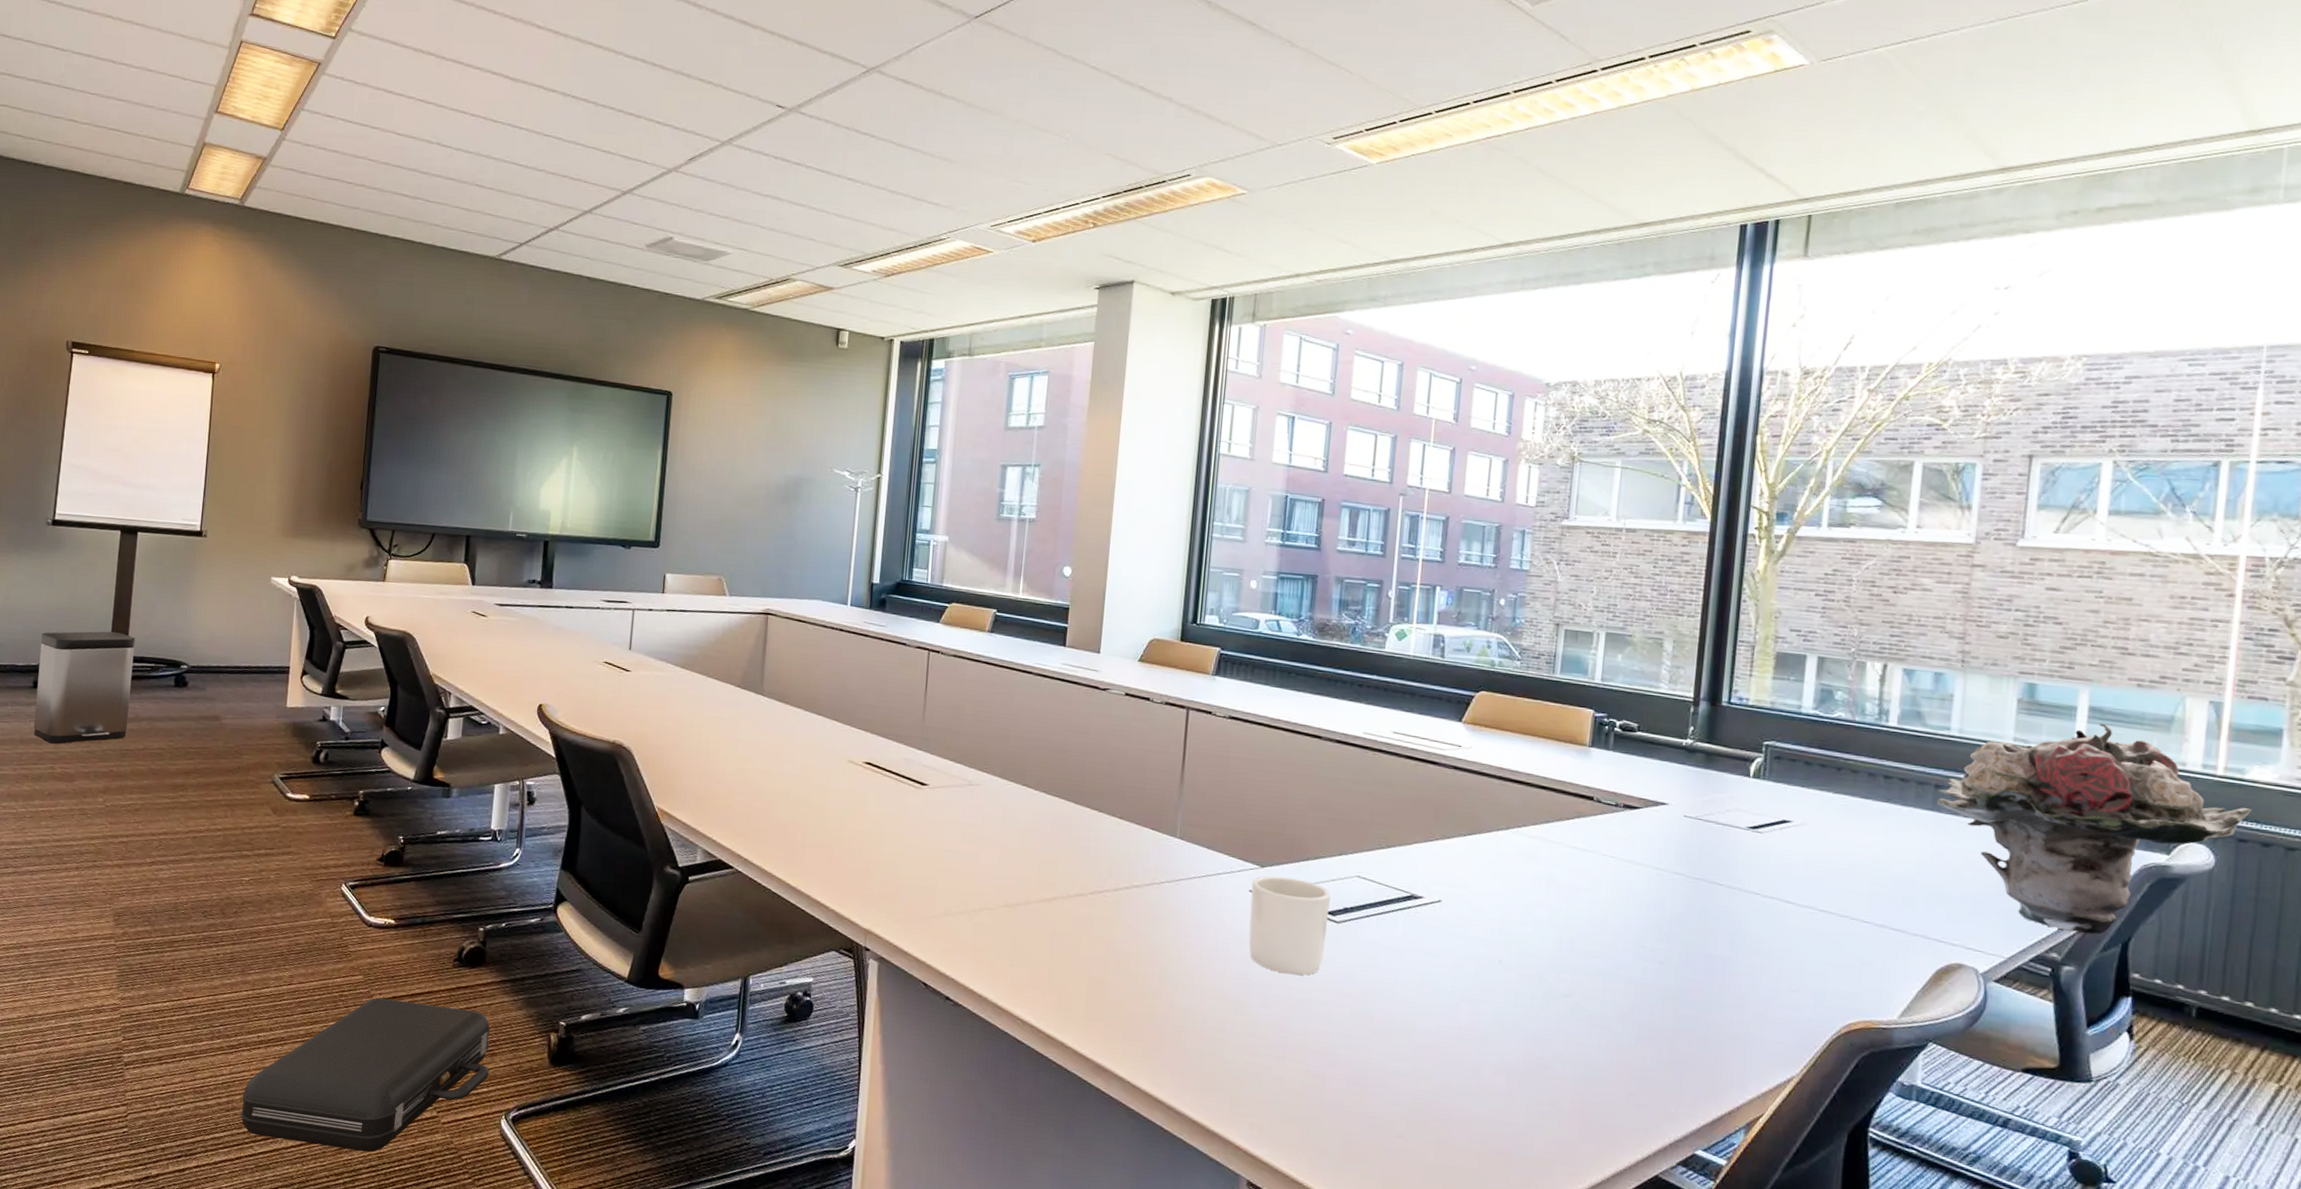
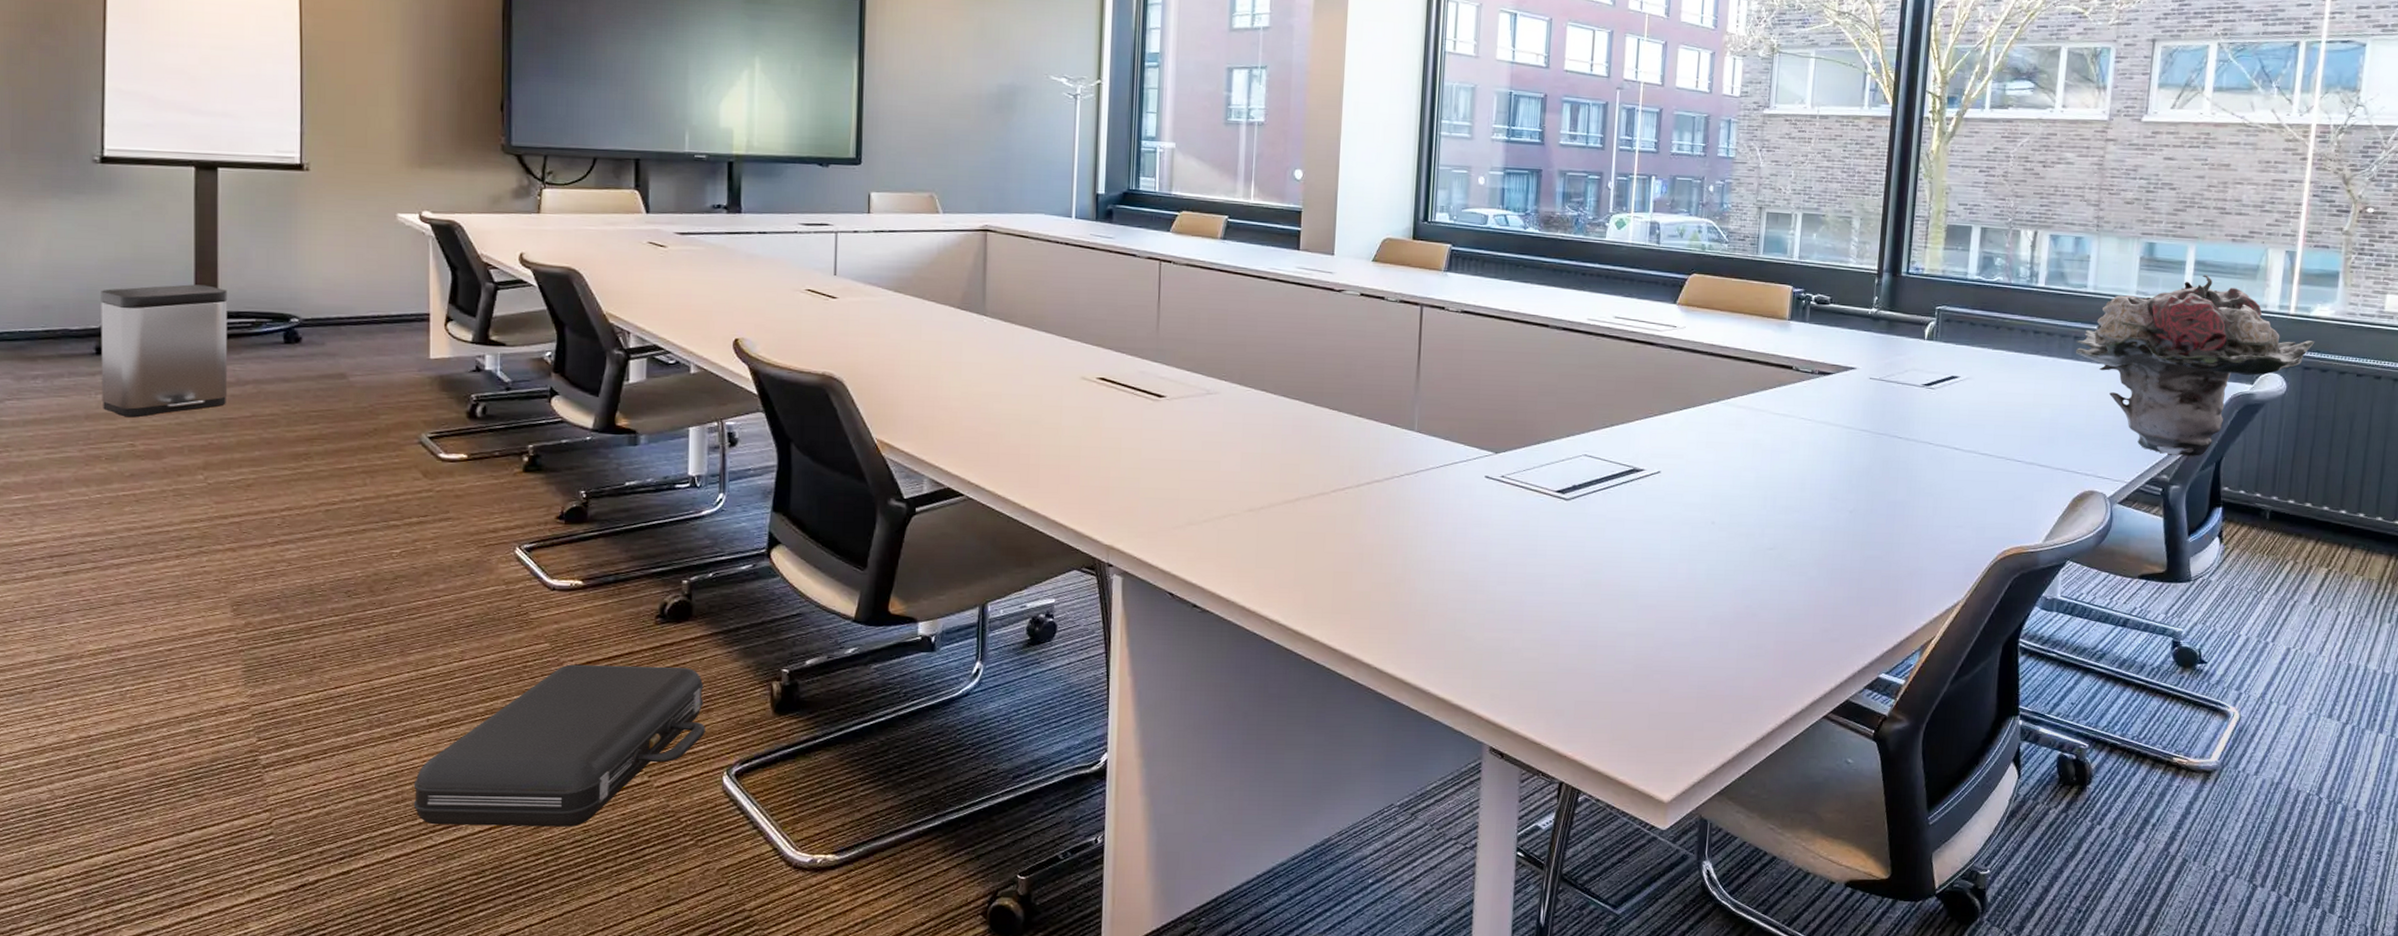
mug: present [1248,876,1331,975] -> none [1485,461,1560,552]

